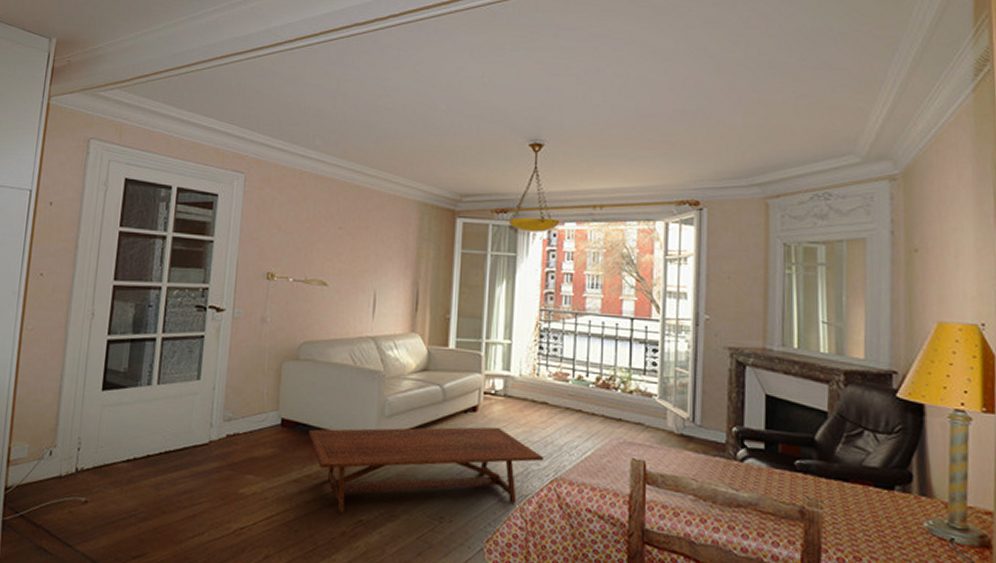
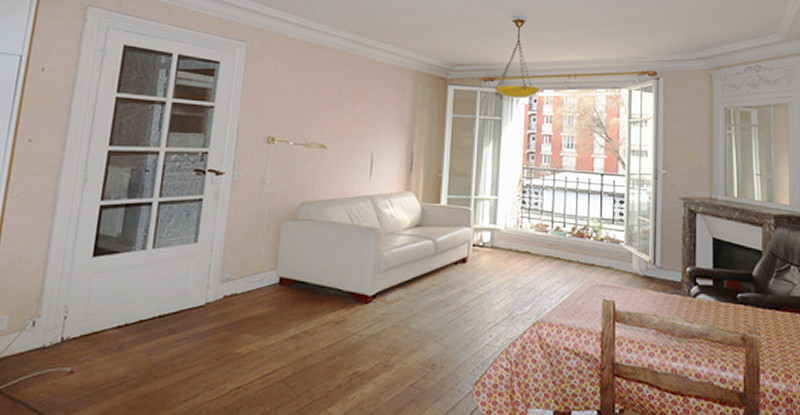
coffee table: present [308,426,544,513] -> none [306,276,527,366]

